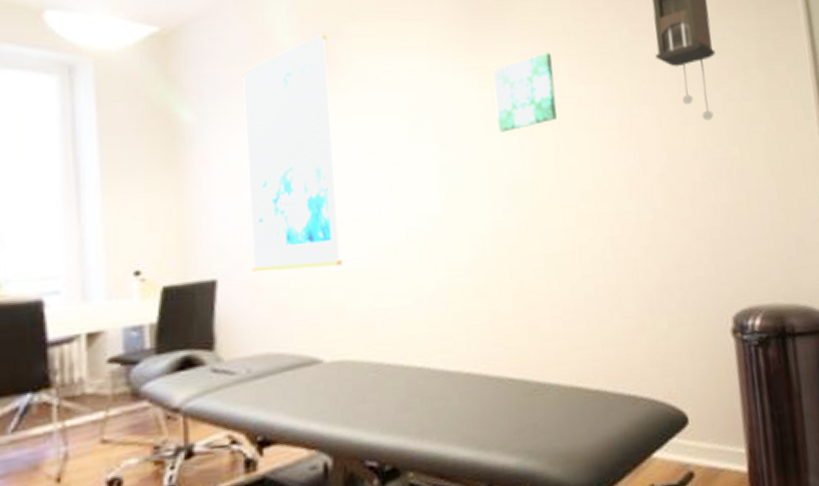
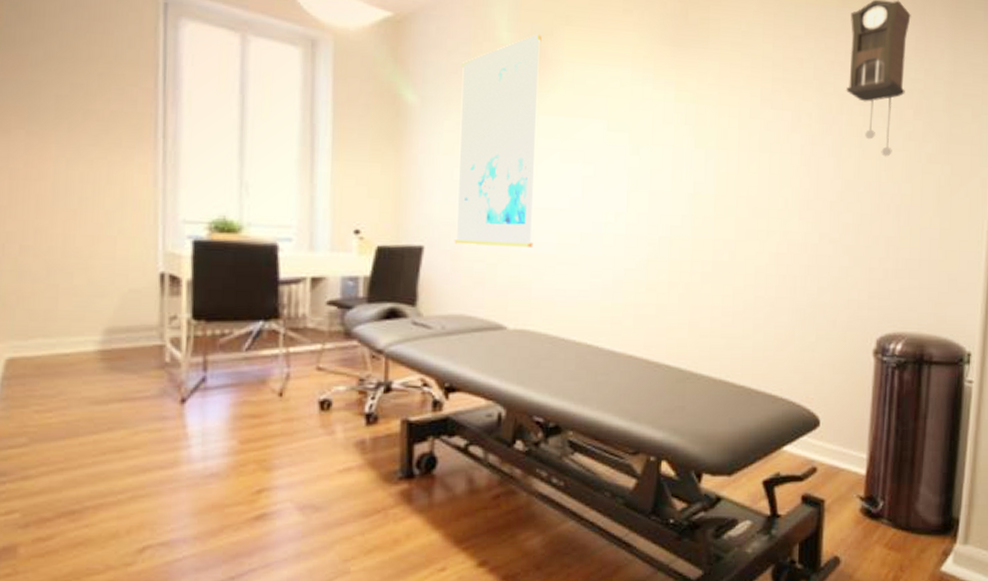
wall art: present [493,53,558,133] -> none [687,74,748,146]

